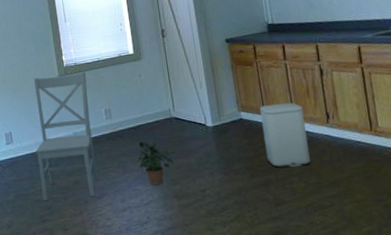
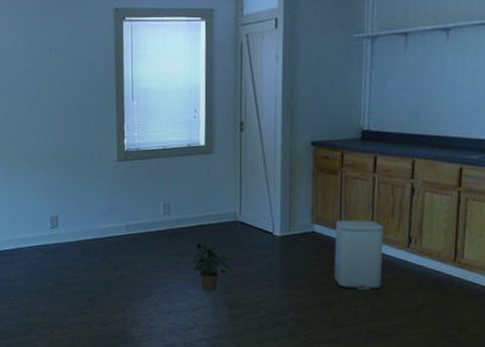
chair: present [33,72,98,202] -> none [82,159,148,295]

